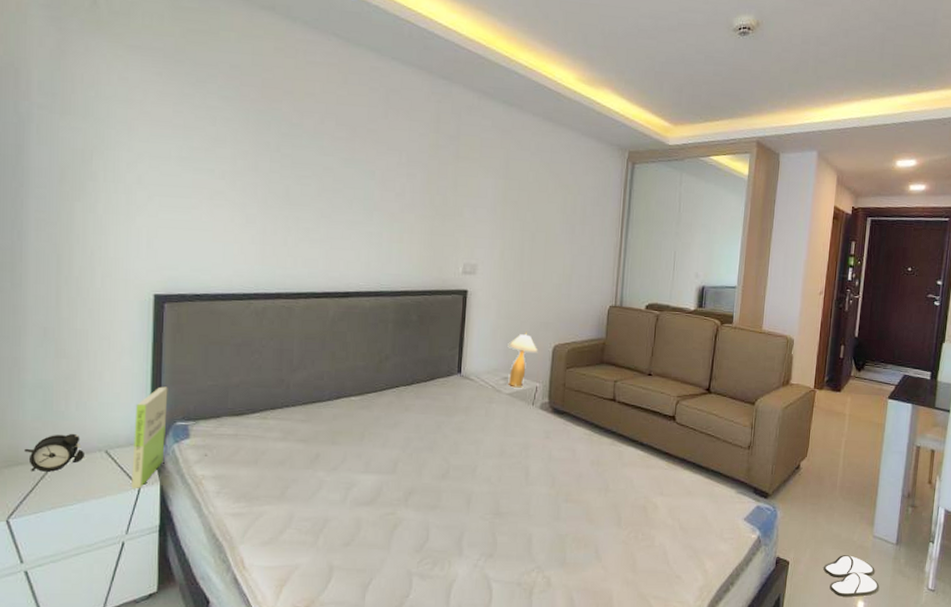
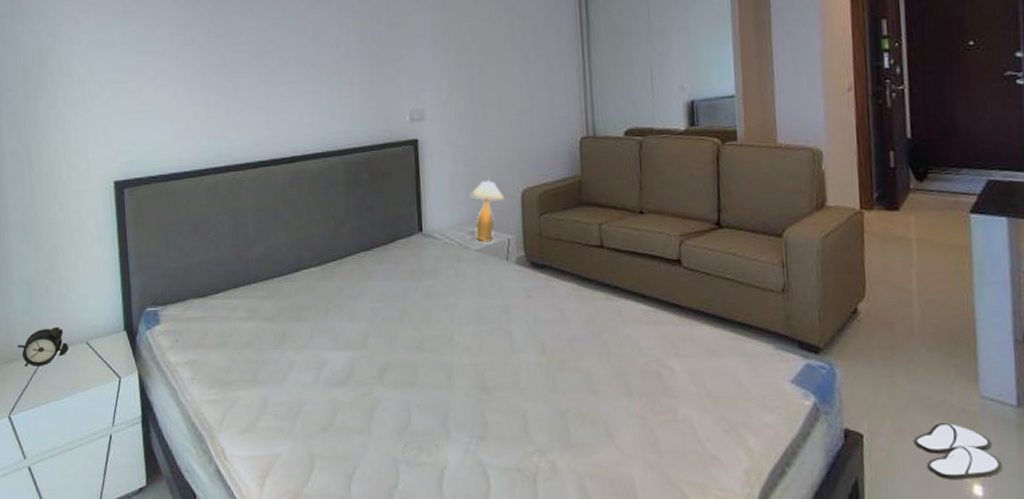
book: present [131,386,168,489] -> none [109,273,139,380]

